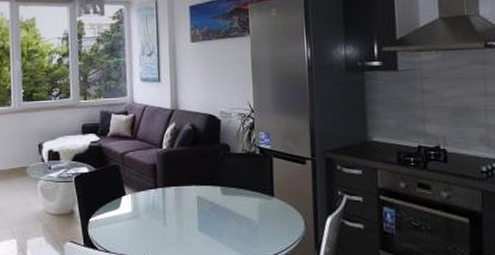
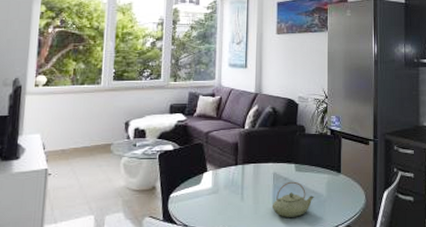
teapot: none [197,206,245,245] -> present [271,181,314,217]

